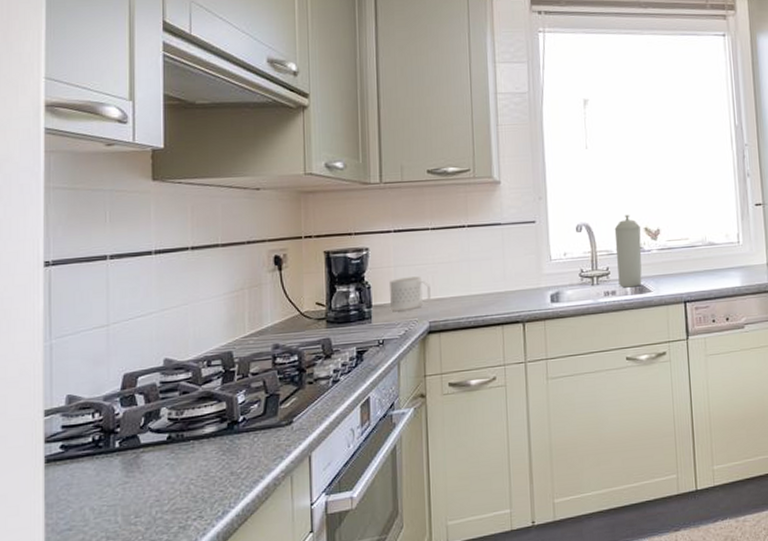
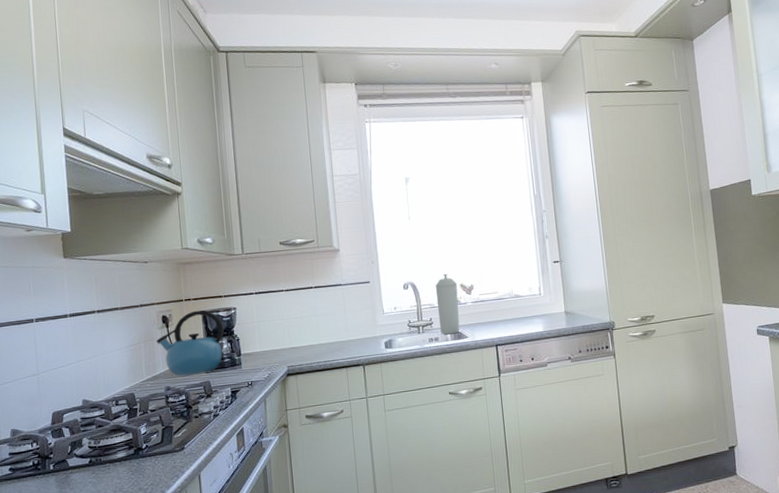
kettle: none [265,249,352,332] -> present [156,310,224,377]
mug: present [388,276,431,311] -> none [253,329,288,358]

